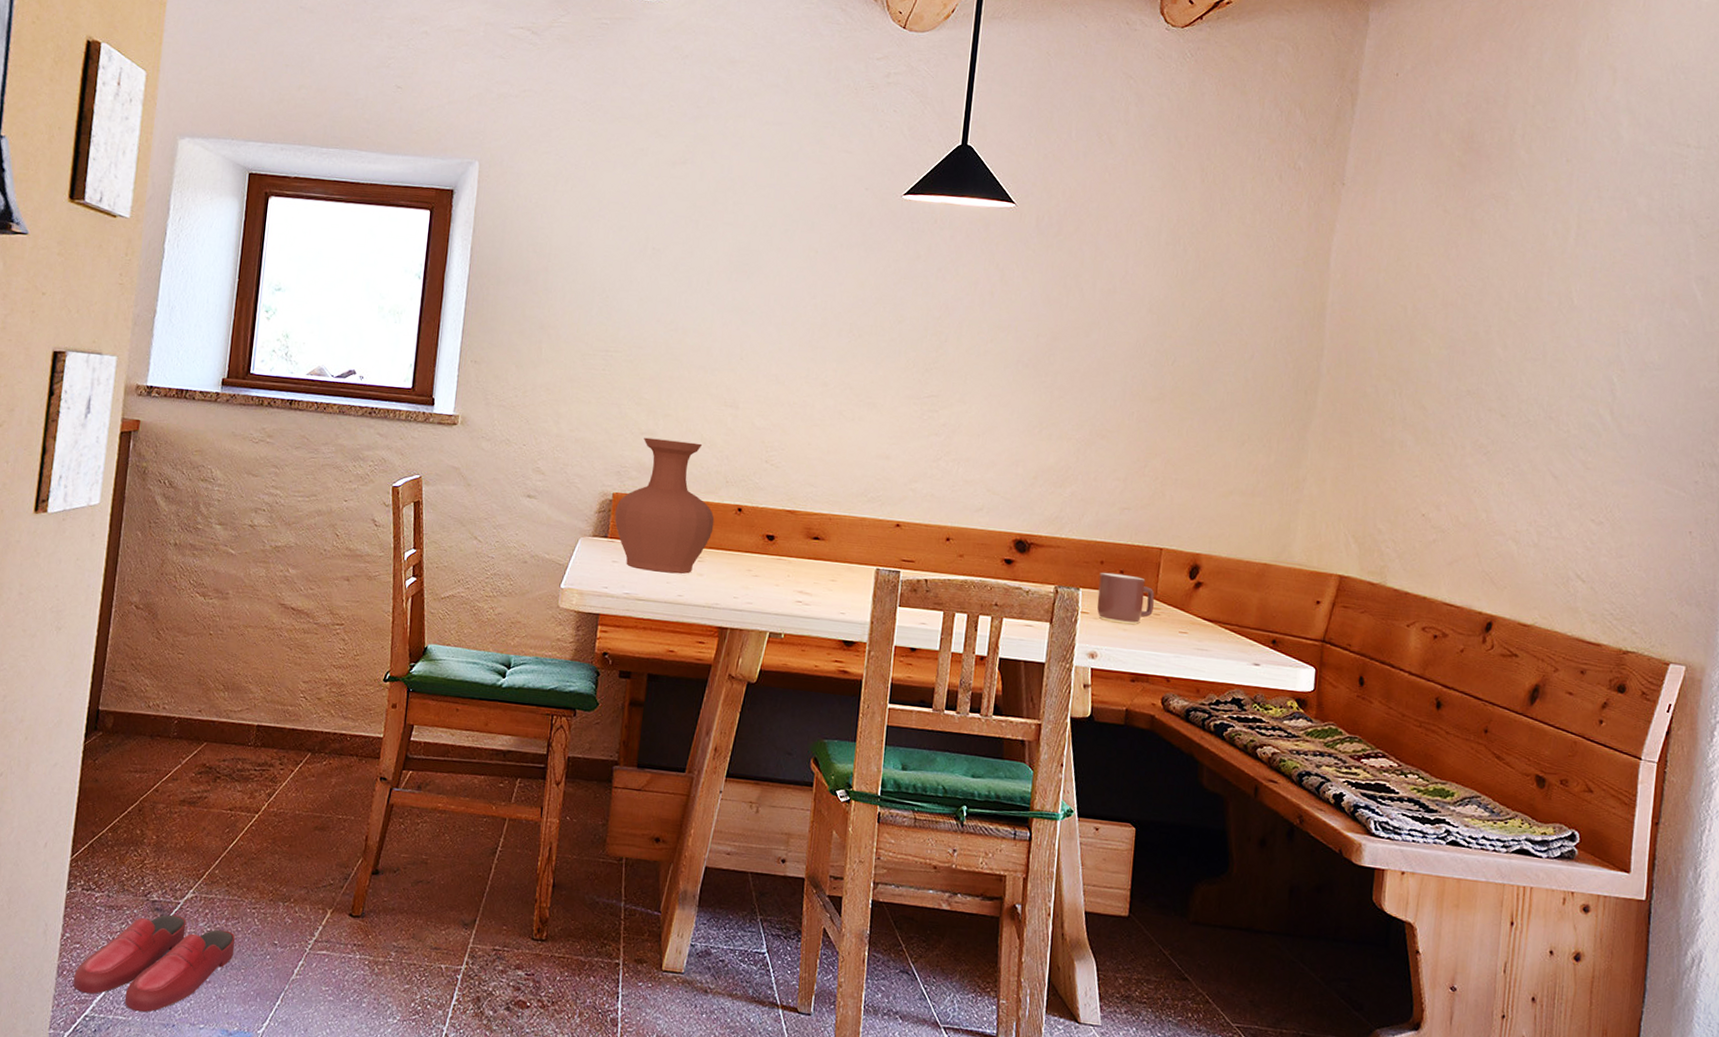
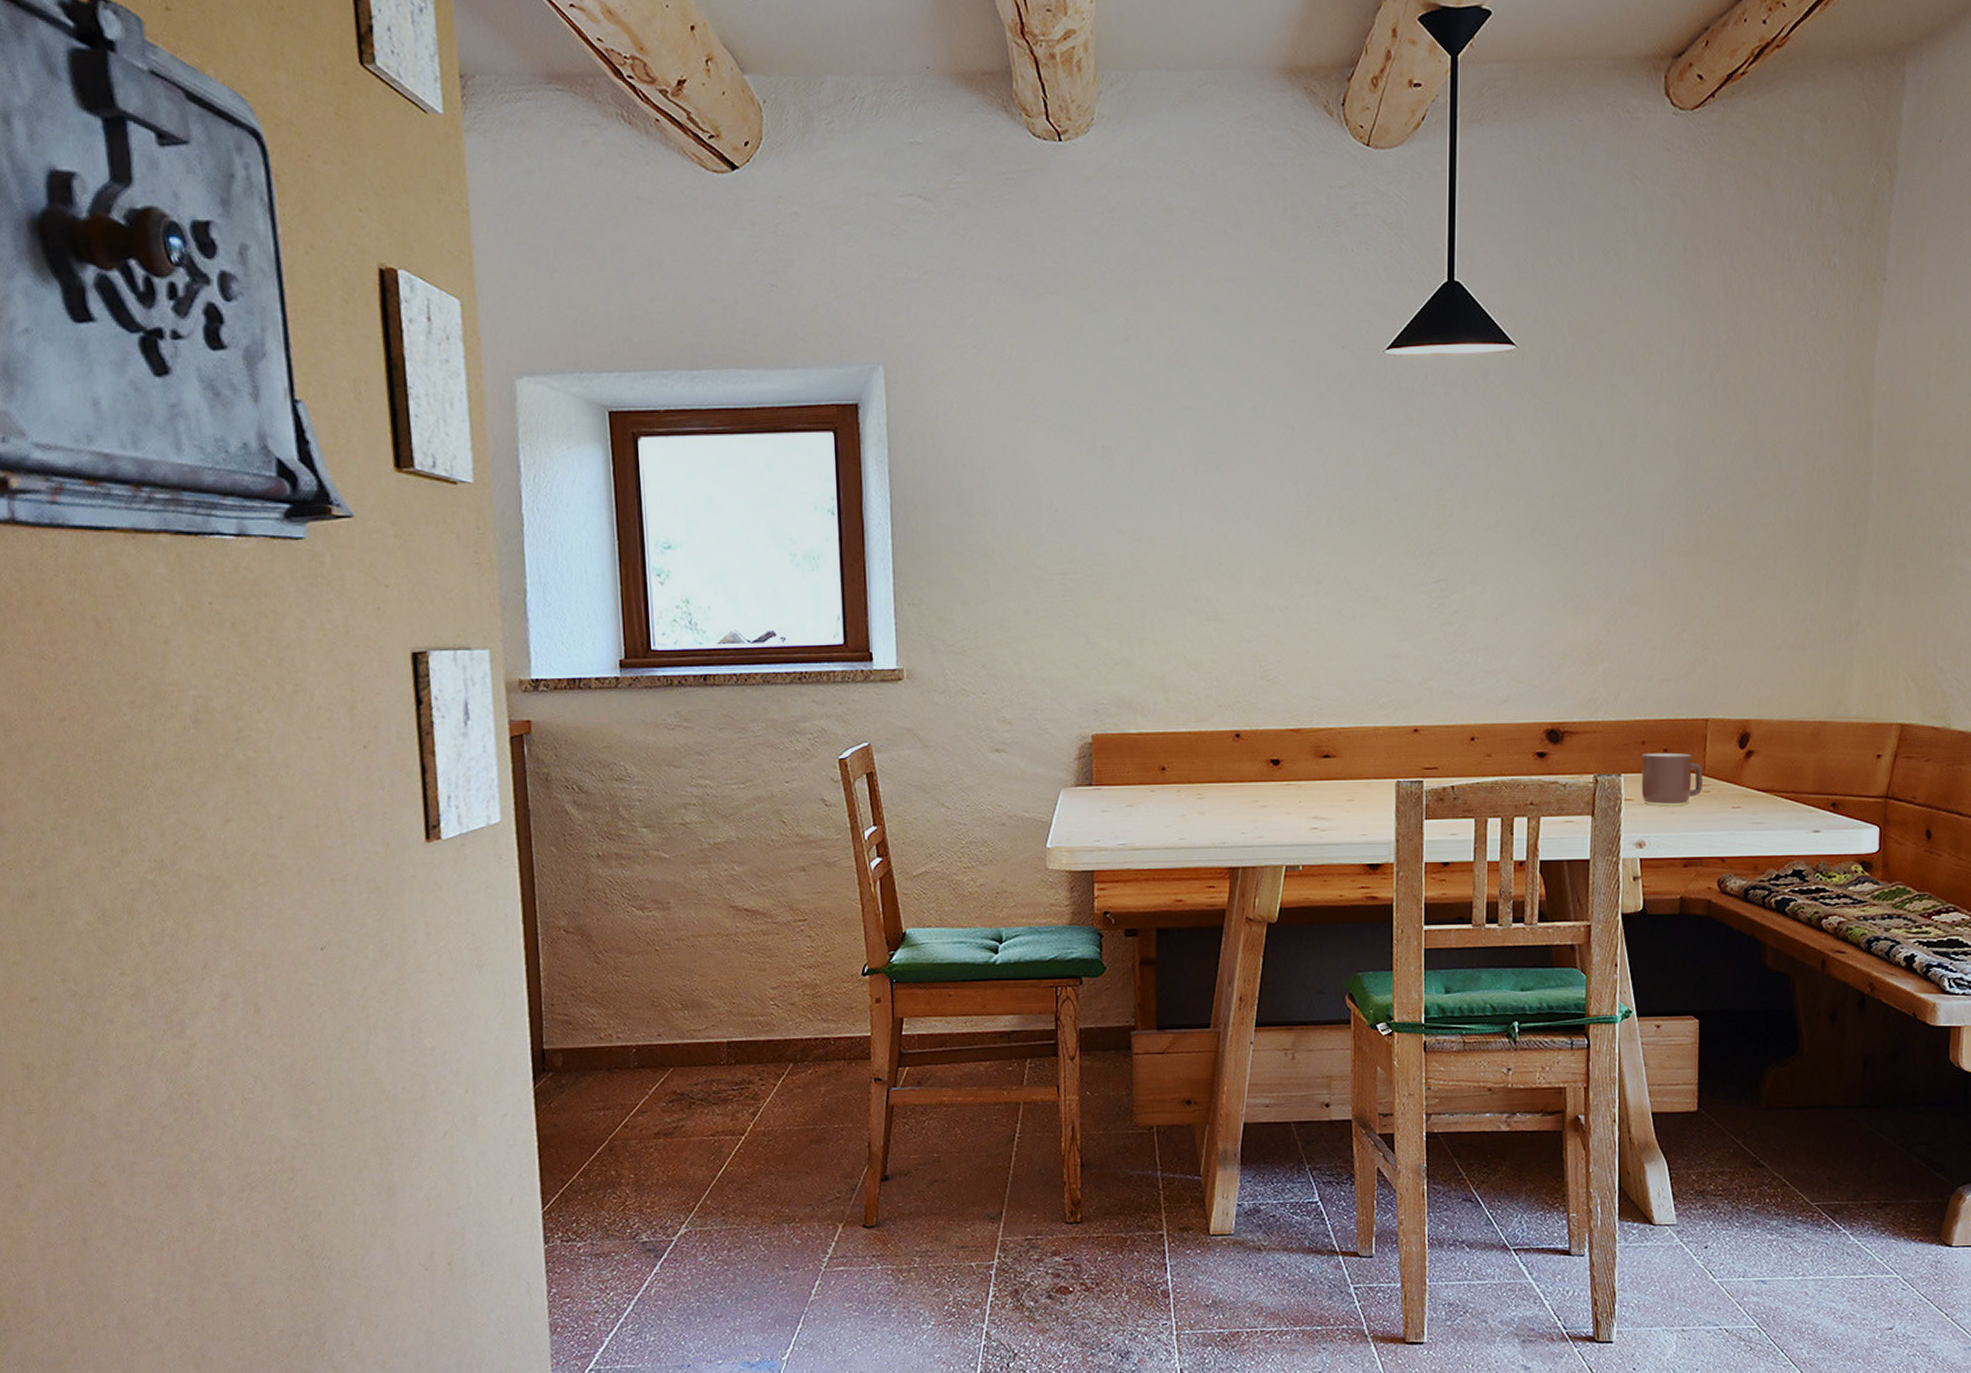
slippers: present [73,914,235,1013] -> none [569,1253,742,1358]
vase: present [614,437,715,574] -> none [1097,666,1211,816]

